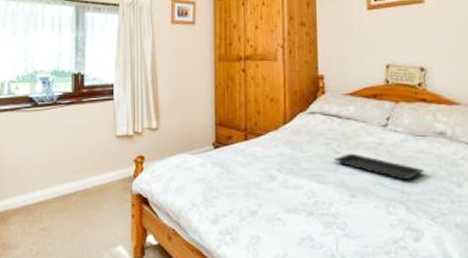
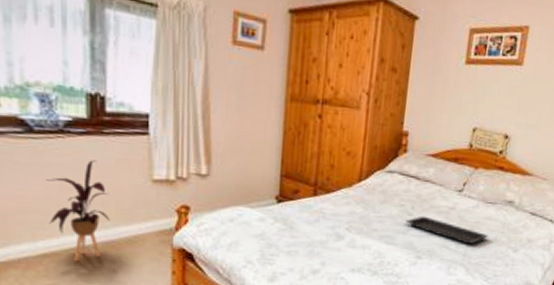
house plant: none [44,124,86,208] -> present [46,160,110,262]

